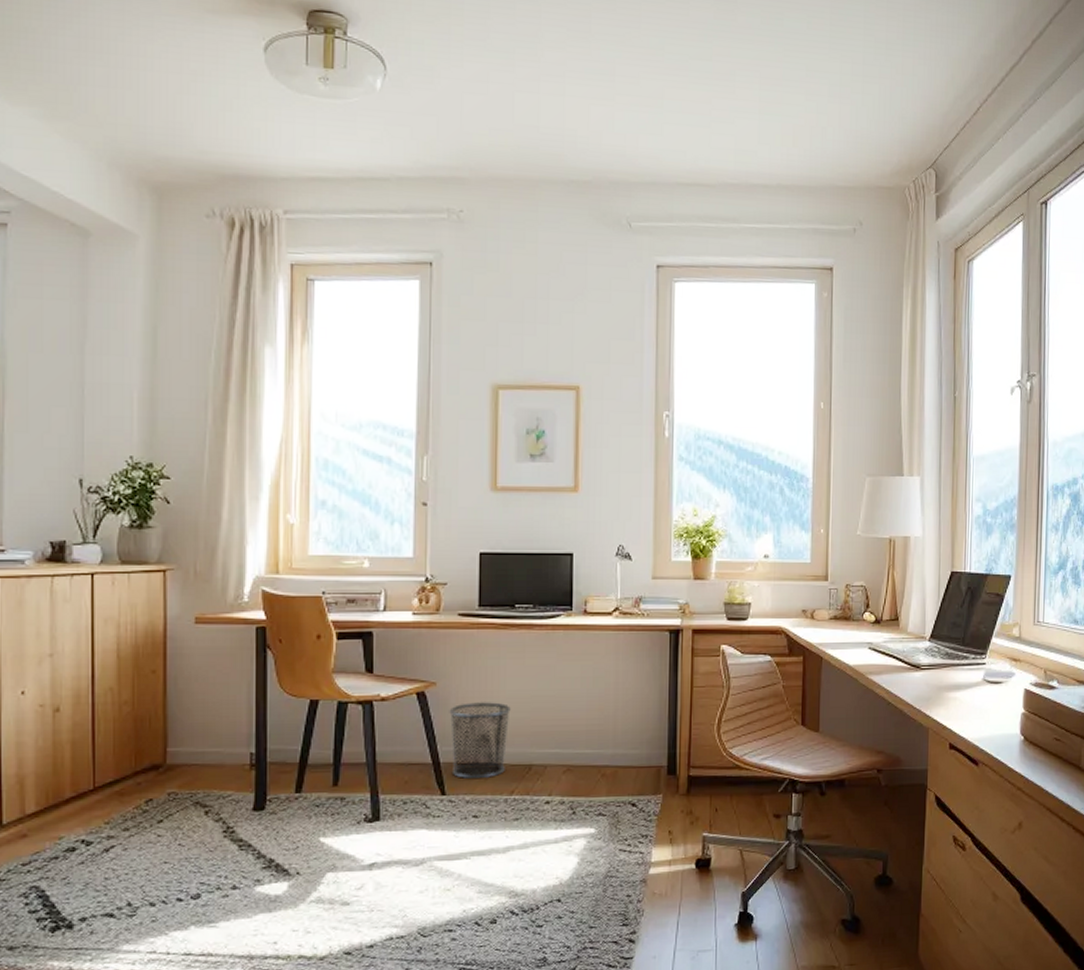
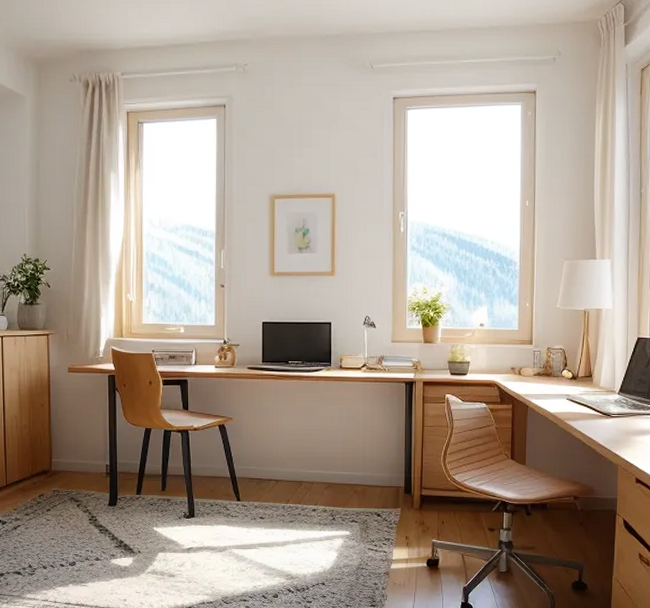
waste bin: present [449,702,511,780] -> none [242,433,286,491]

